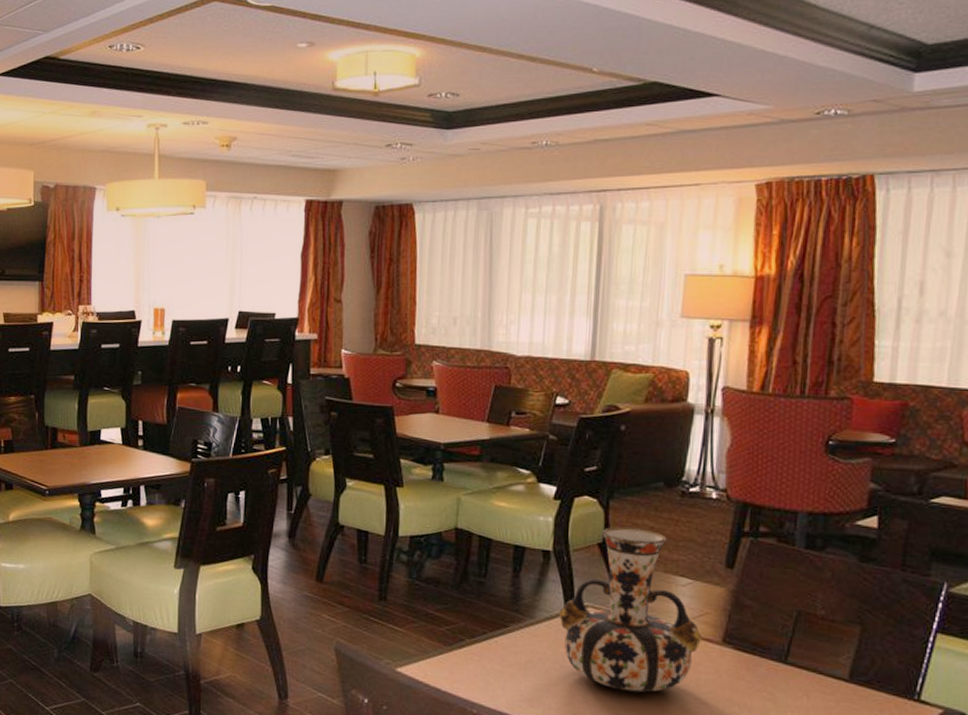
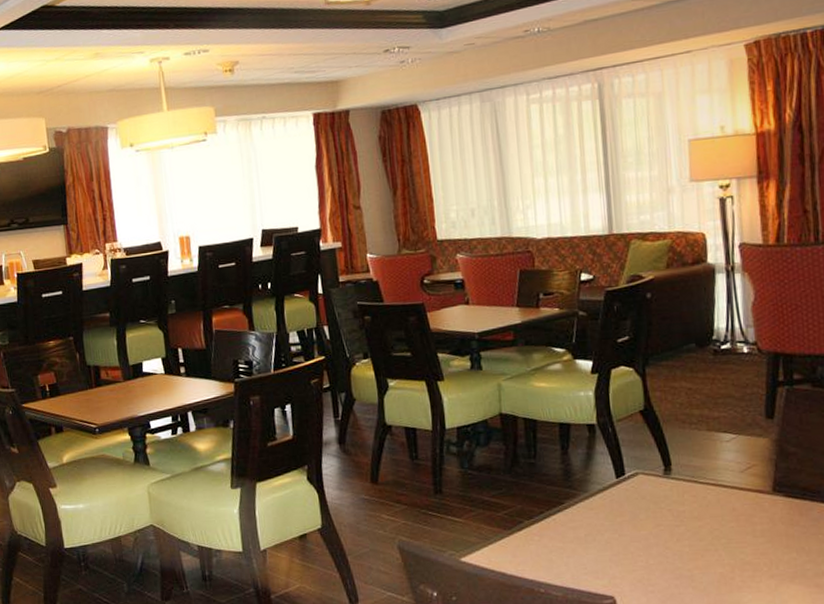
vase: present [559,526,703,693] -> none [611,390,753,552]

